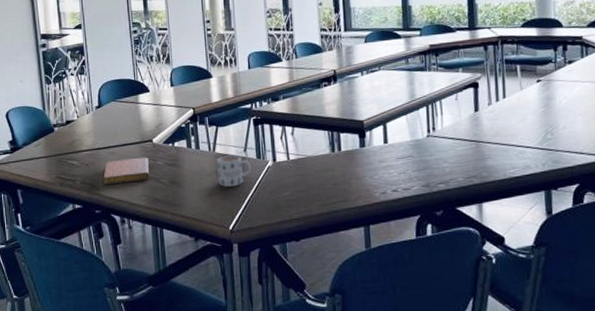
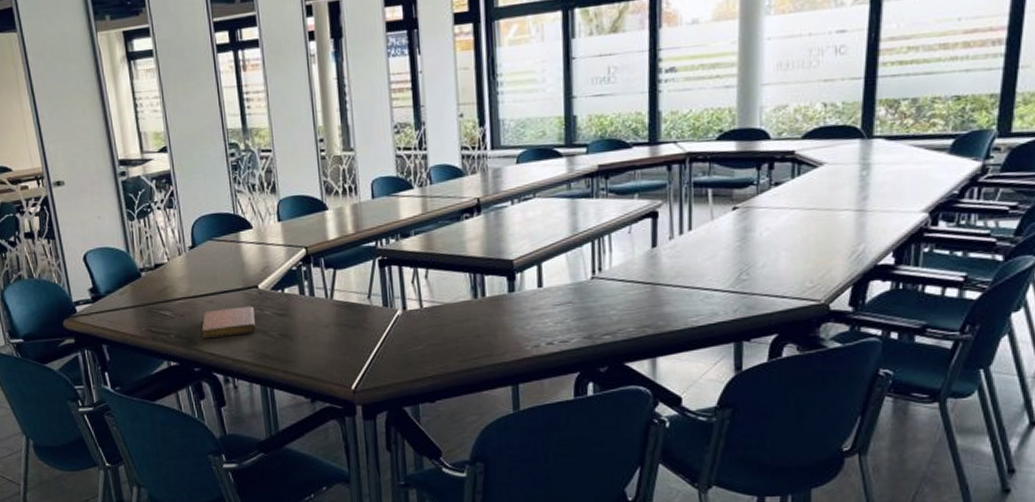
mug: present [217,155,252,188] -> none [335,302,378,342]

